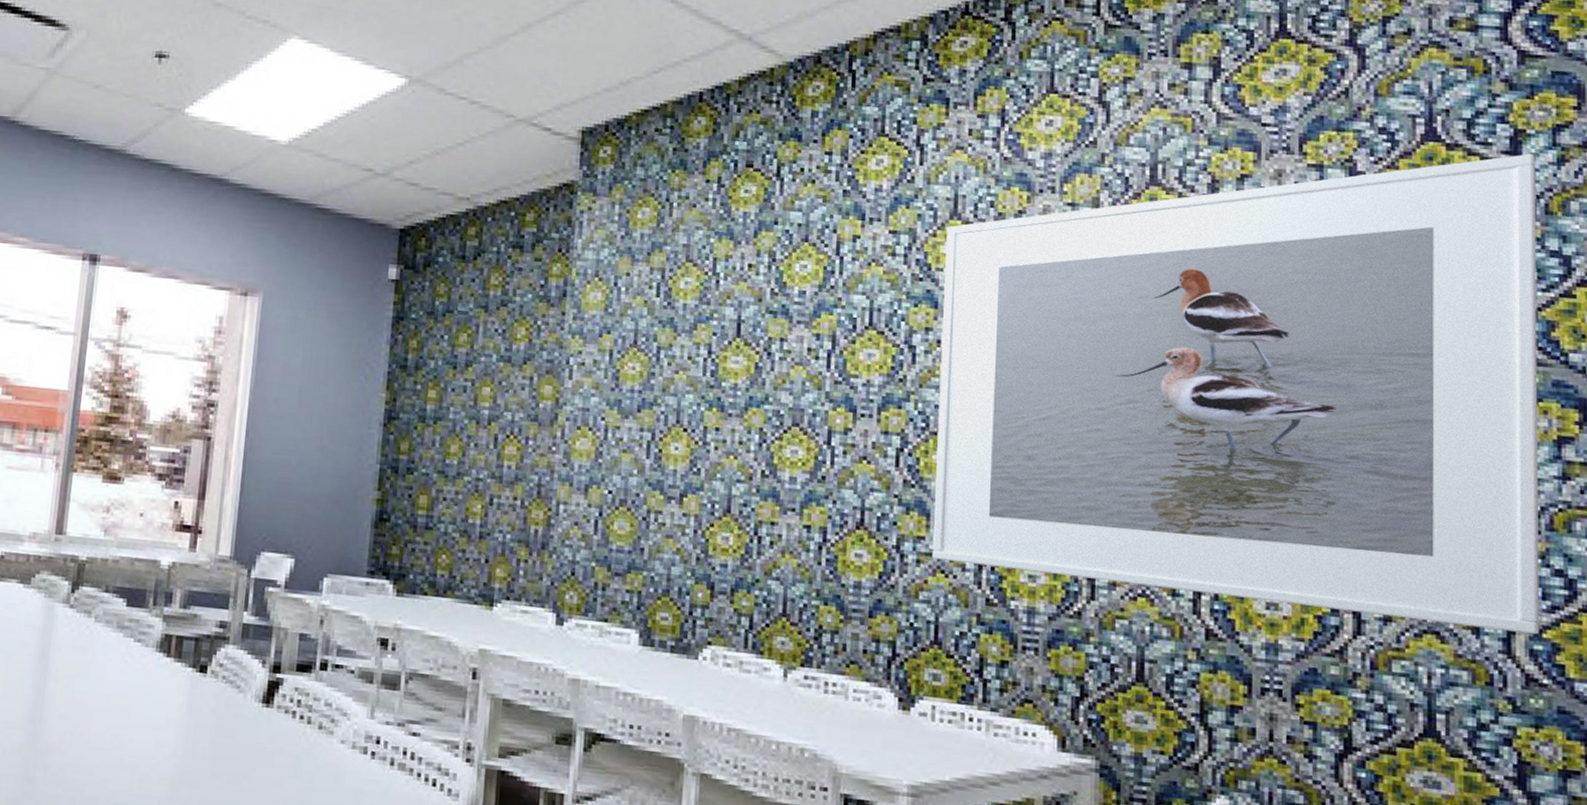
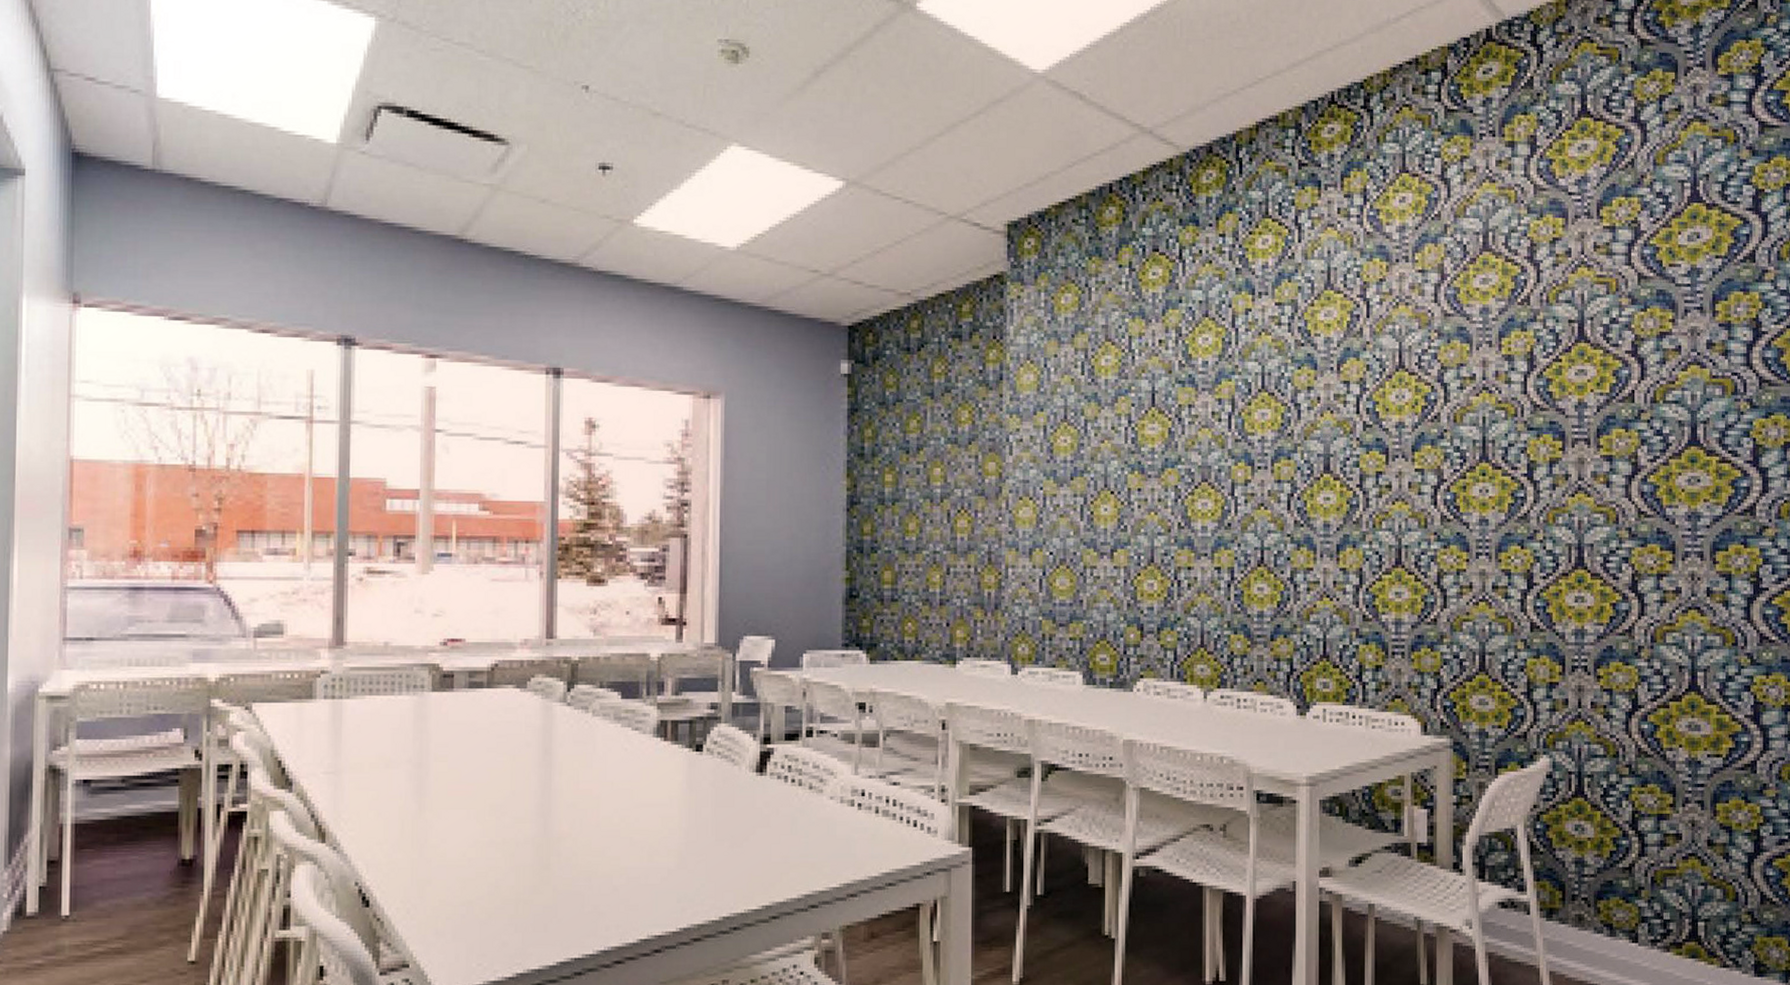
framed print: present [932,153,1540,635] -> none [1319,209,1771,602]

